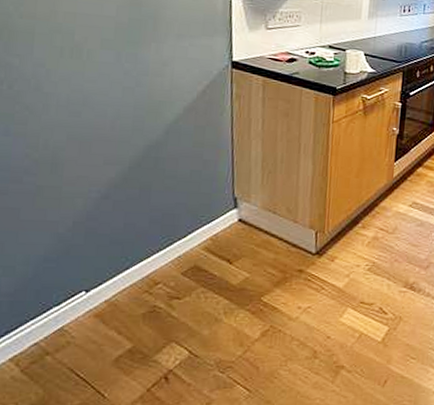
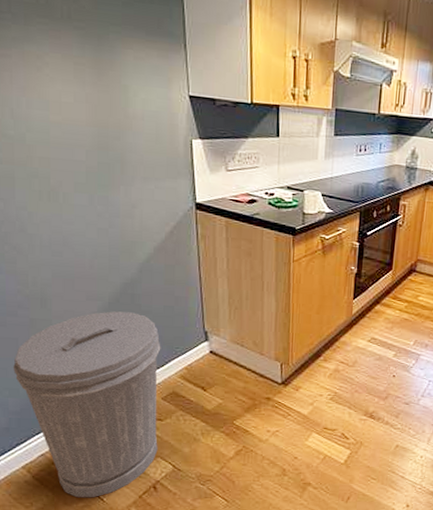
trash can: none [11,176,185,394] -> present [13,311,161,498]

